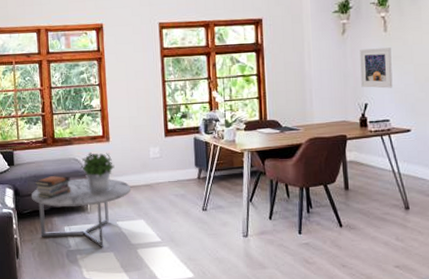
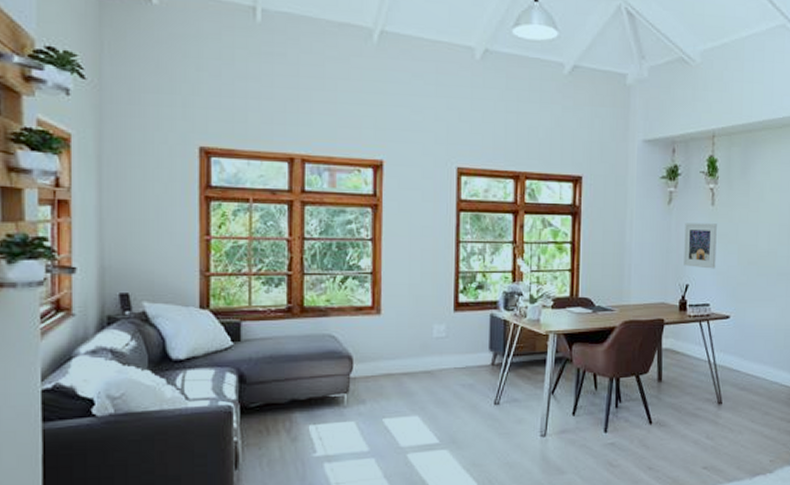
coffee table: present [31,178,131,248] -> none [262,361,405,453]
book stack: present [34,175,71,199] -> none [269,356,322,388]
potted plant: present [80,152,115,194] -> none [338,328,385,382]

